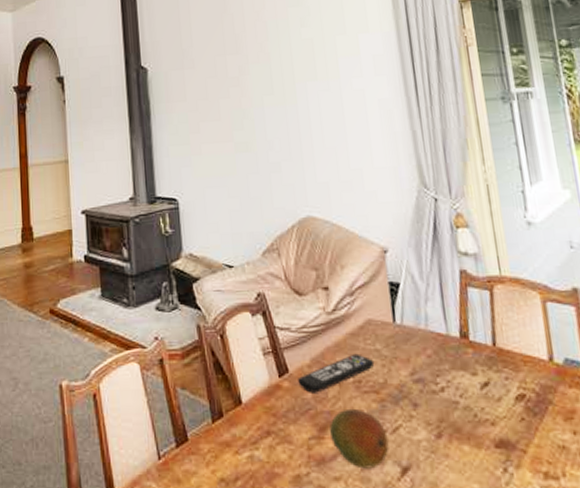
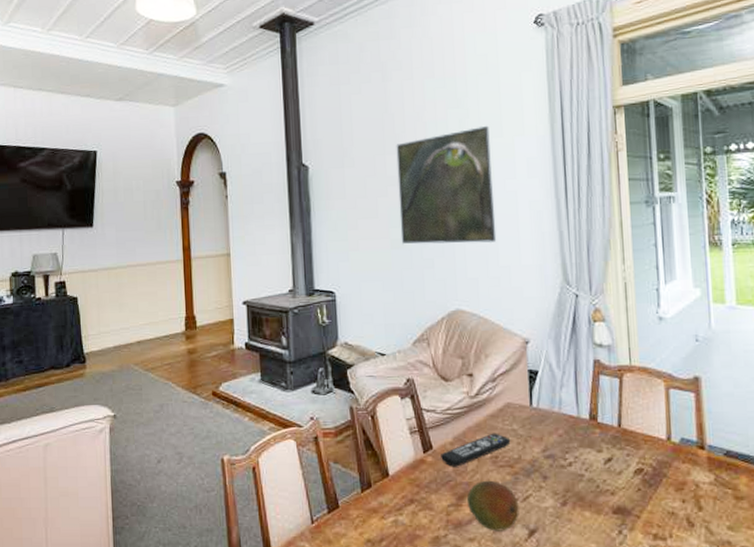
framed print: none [236,23,346,147] -> present [396,125,497,244]

